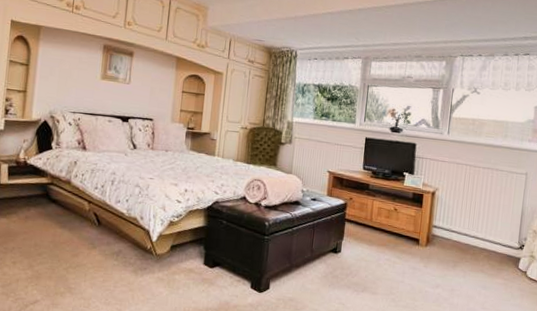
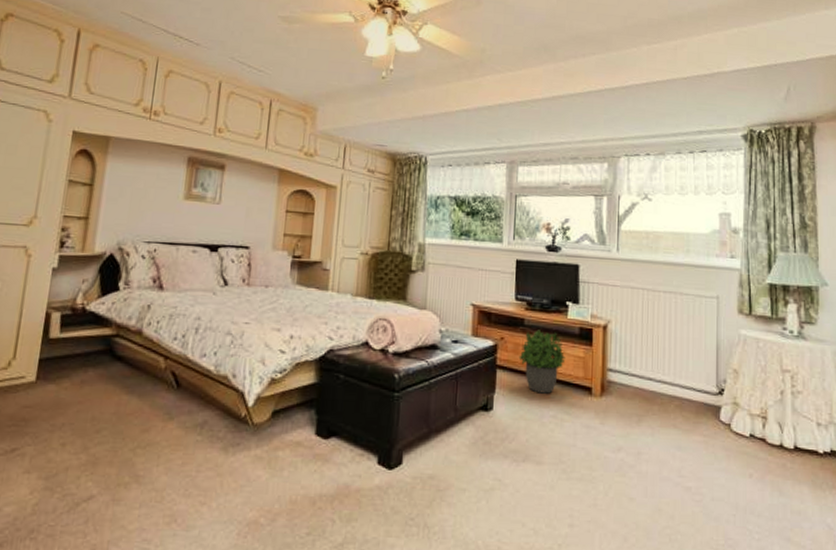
potted plant: none [363,193,400,242] -> present [518,330,566,394]

